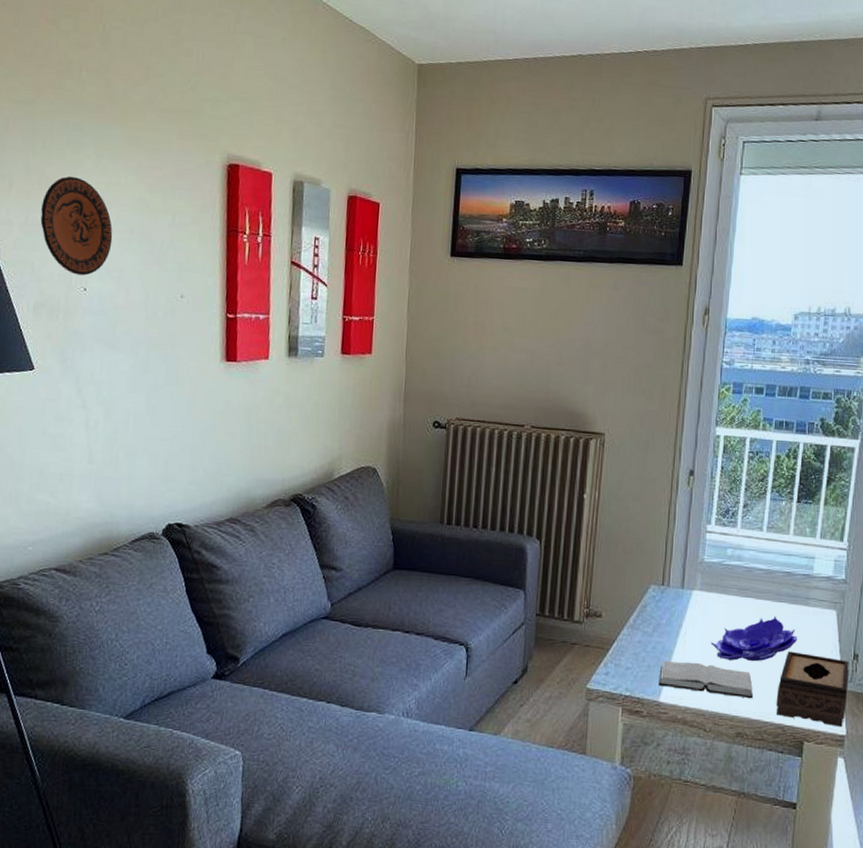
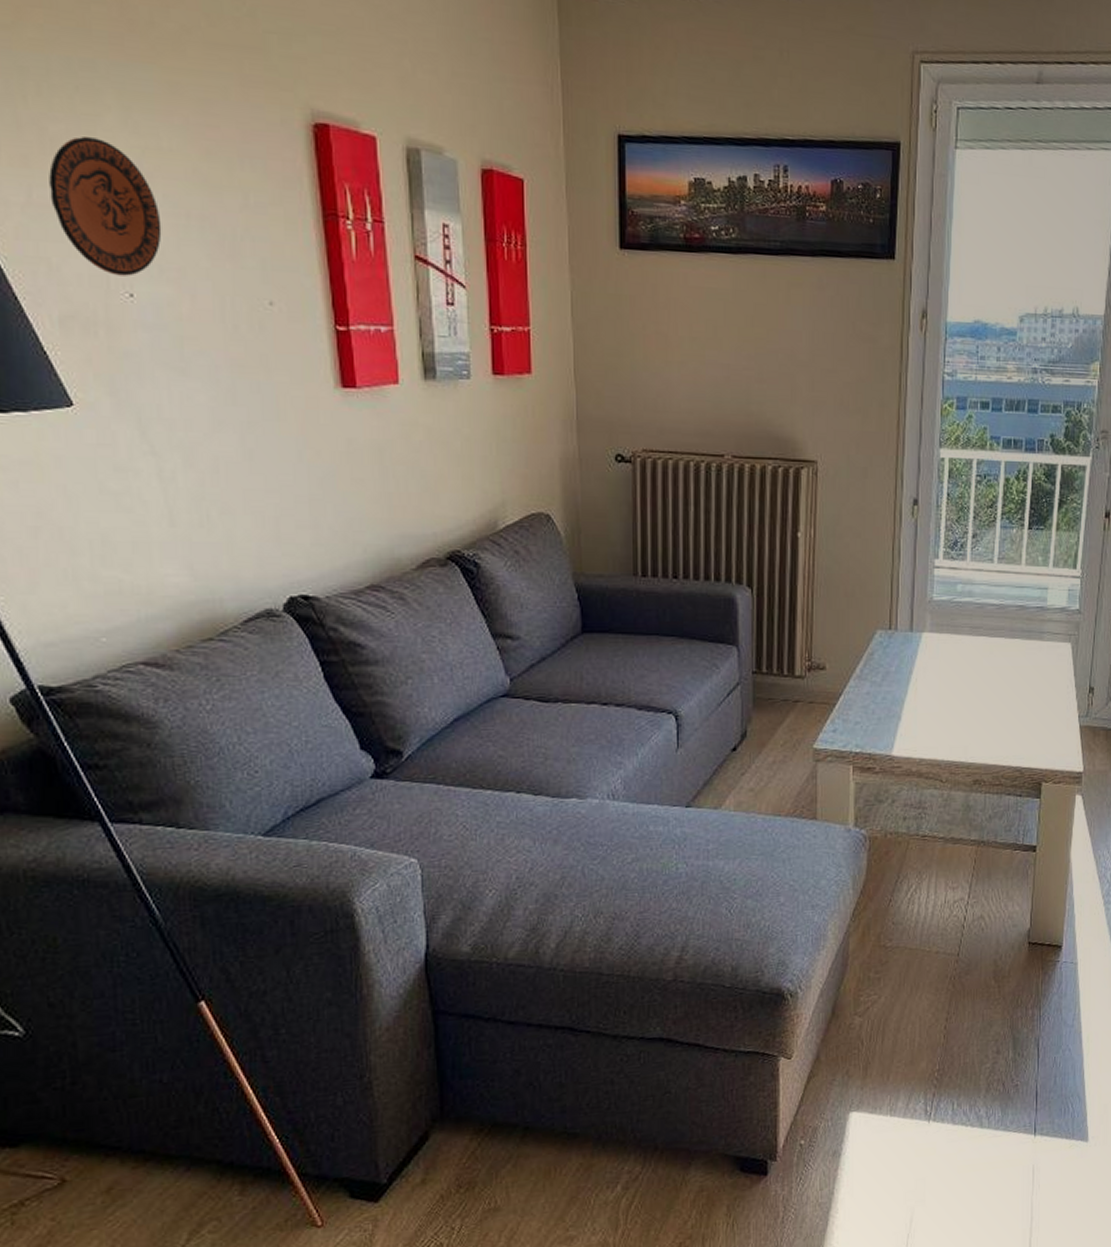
hardback book: present [658,660,753,699] -> none [890,710,989,744]
decorative bowl: present [710,615,798,662] -> none [943,653,1033,705]
tissue box: present [776,651,849,728] -> none [1013,689,1085,764]

